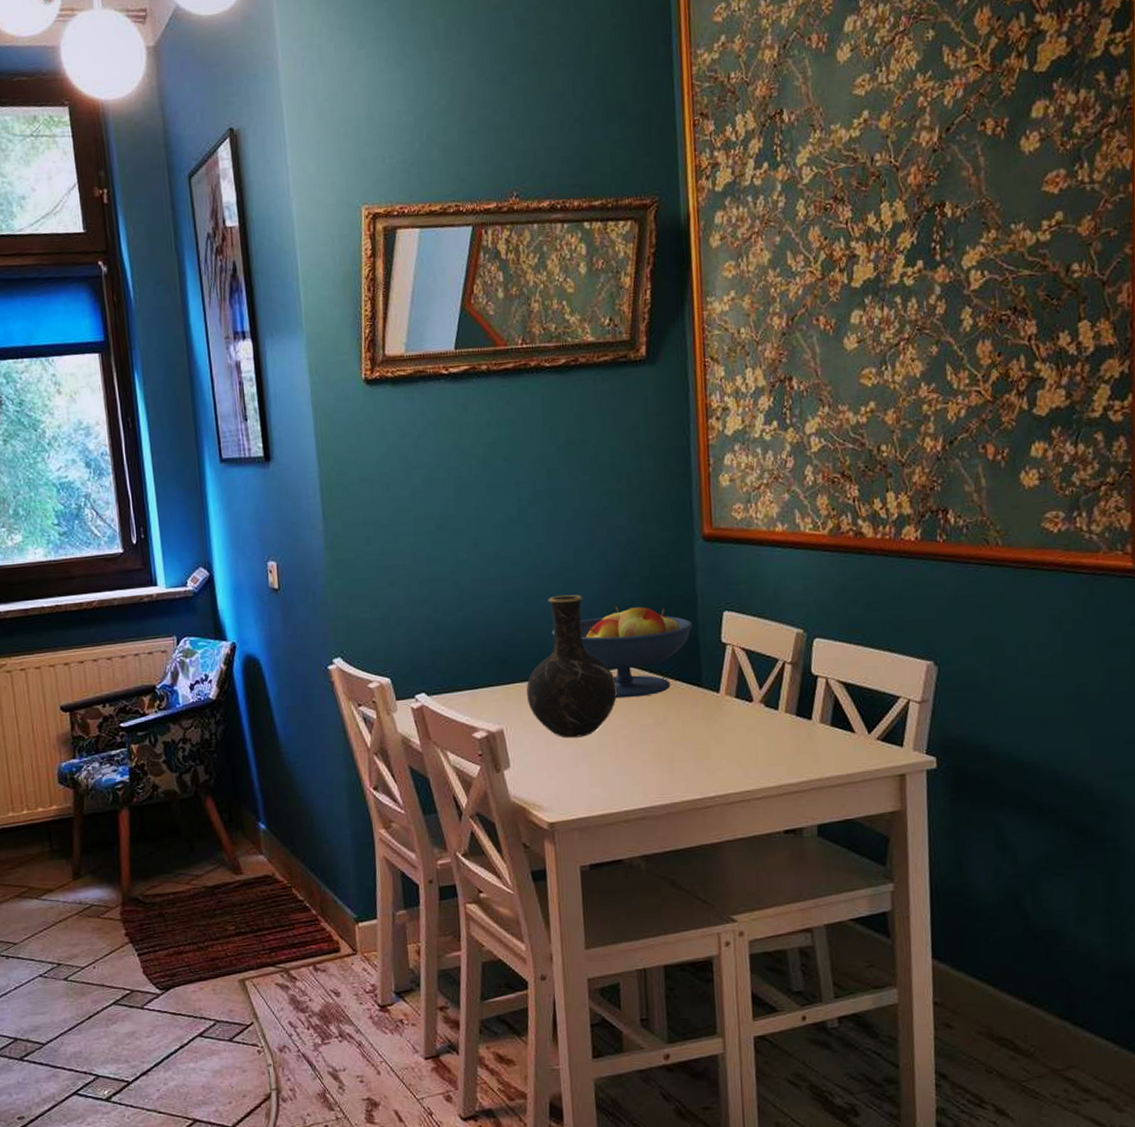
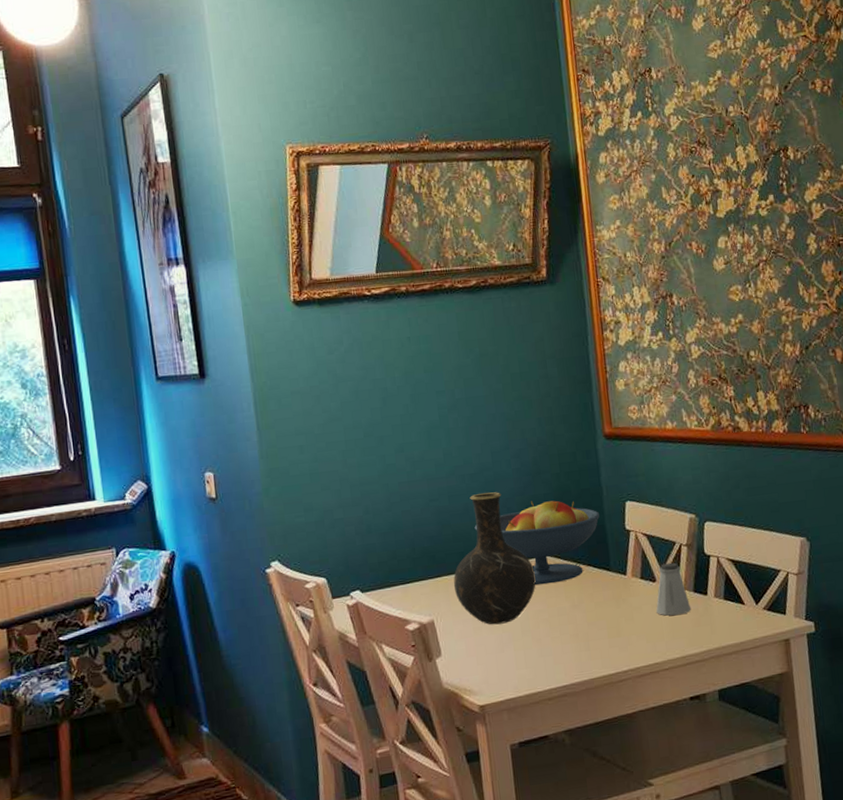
saltshaker: none [750,681,792,741] -> present [655,562,692,616]

